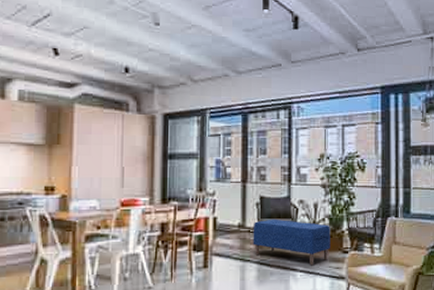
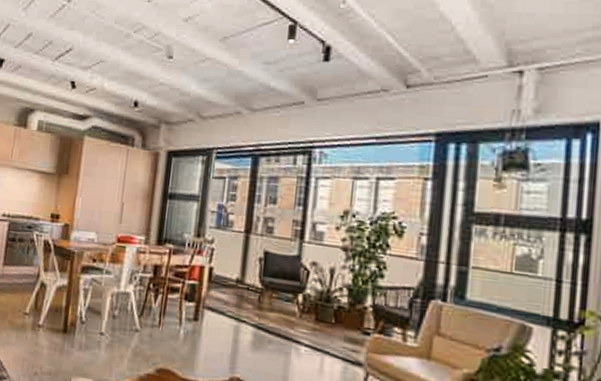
bench: present [253,218,330,266] -> none [251,278,349,342]

